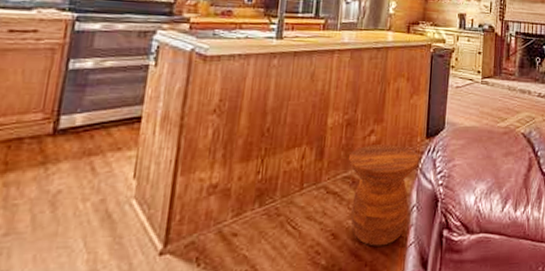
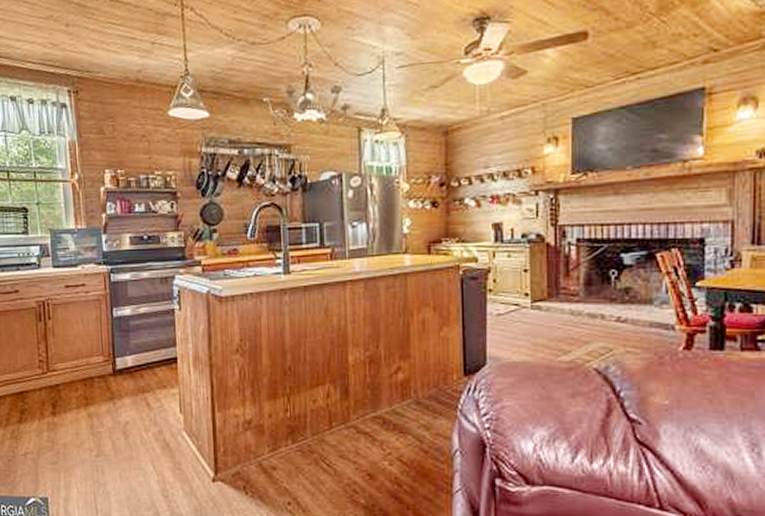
side table: present [348,143,419,246] -> none [375,382,458,490]

